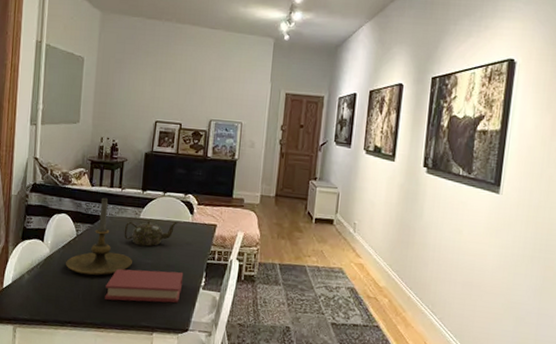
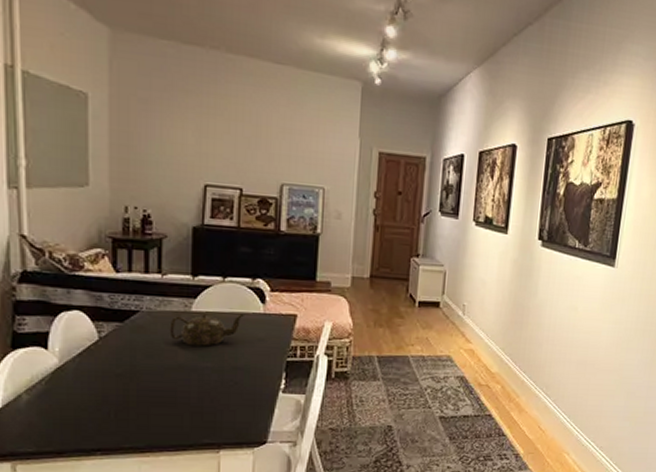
candle holder: present [66,197,132,276] -> none [86,287,184,388]
book: present [105,268,184,303] -> none [148,374,257,417]

